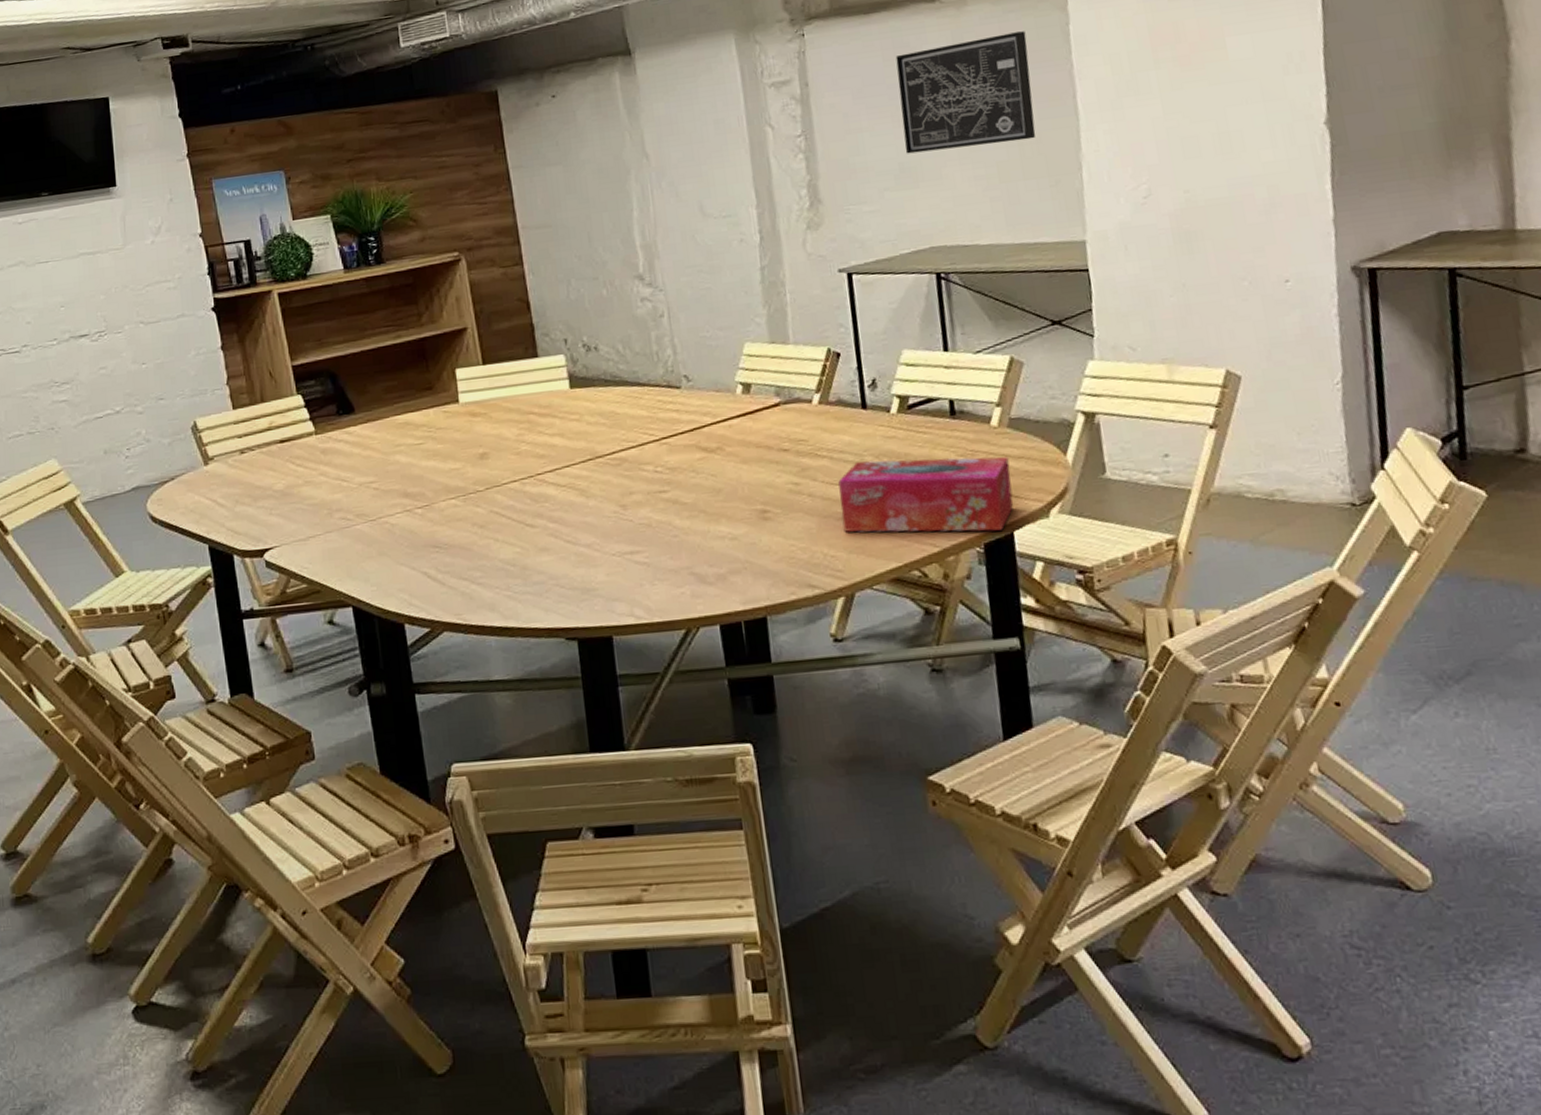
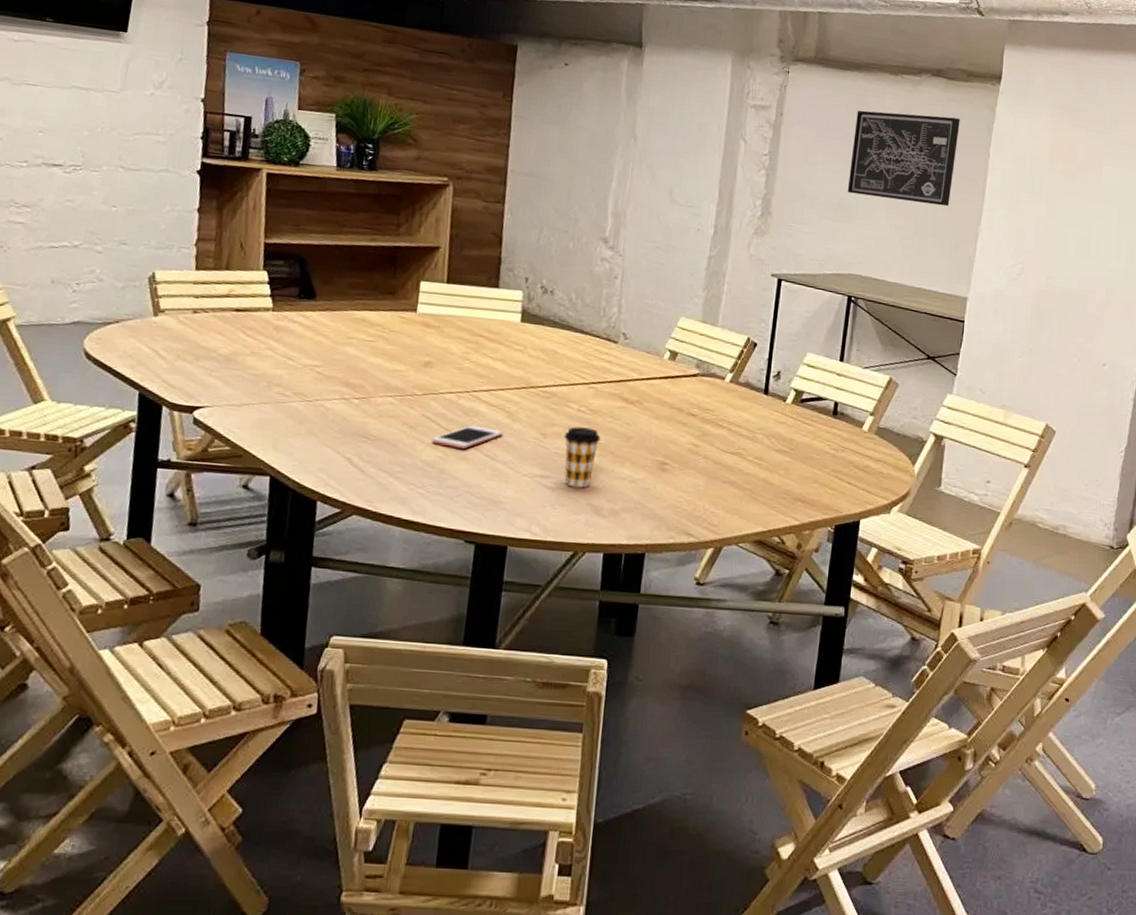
cell phone: none [506,511,580,540] -> present [431,425,504,450]
coffee cup: none [645,488,687,558] -> present [564,426,601,488]
tissue box: present [838,456,1014,533] -> none [726,438,870,517]

